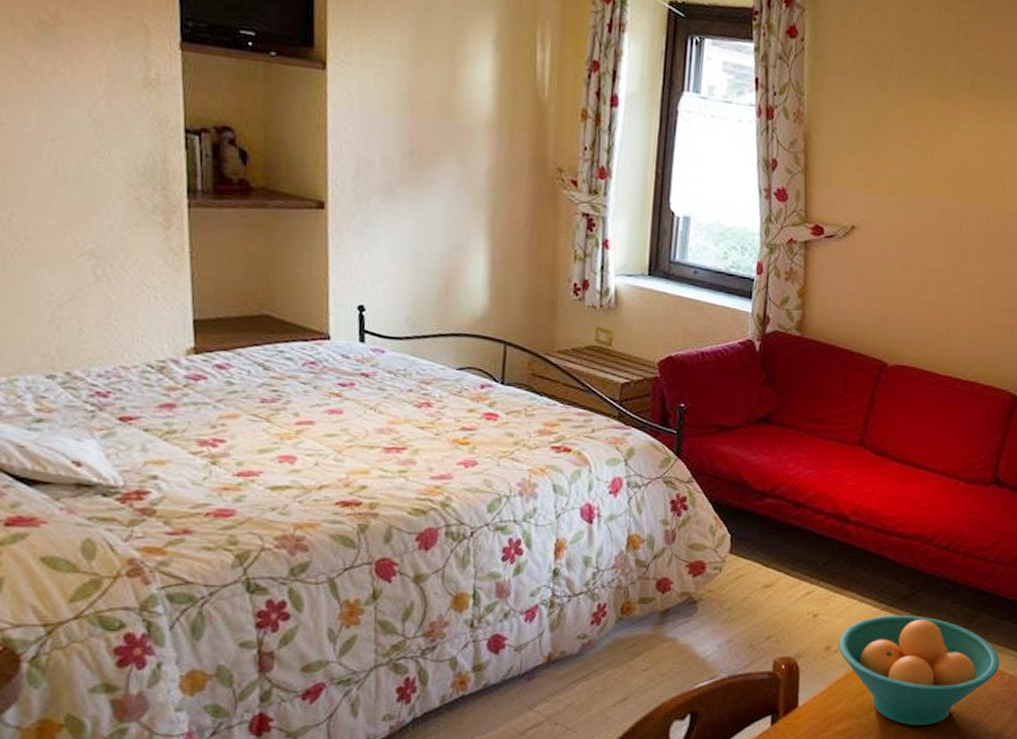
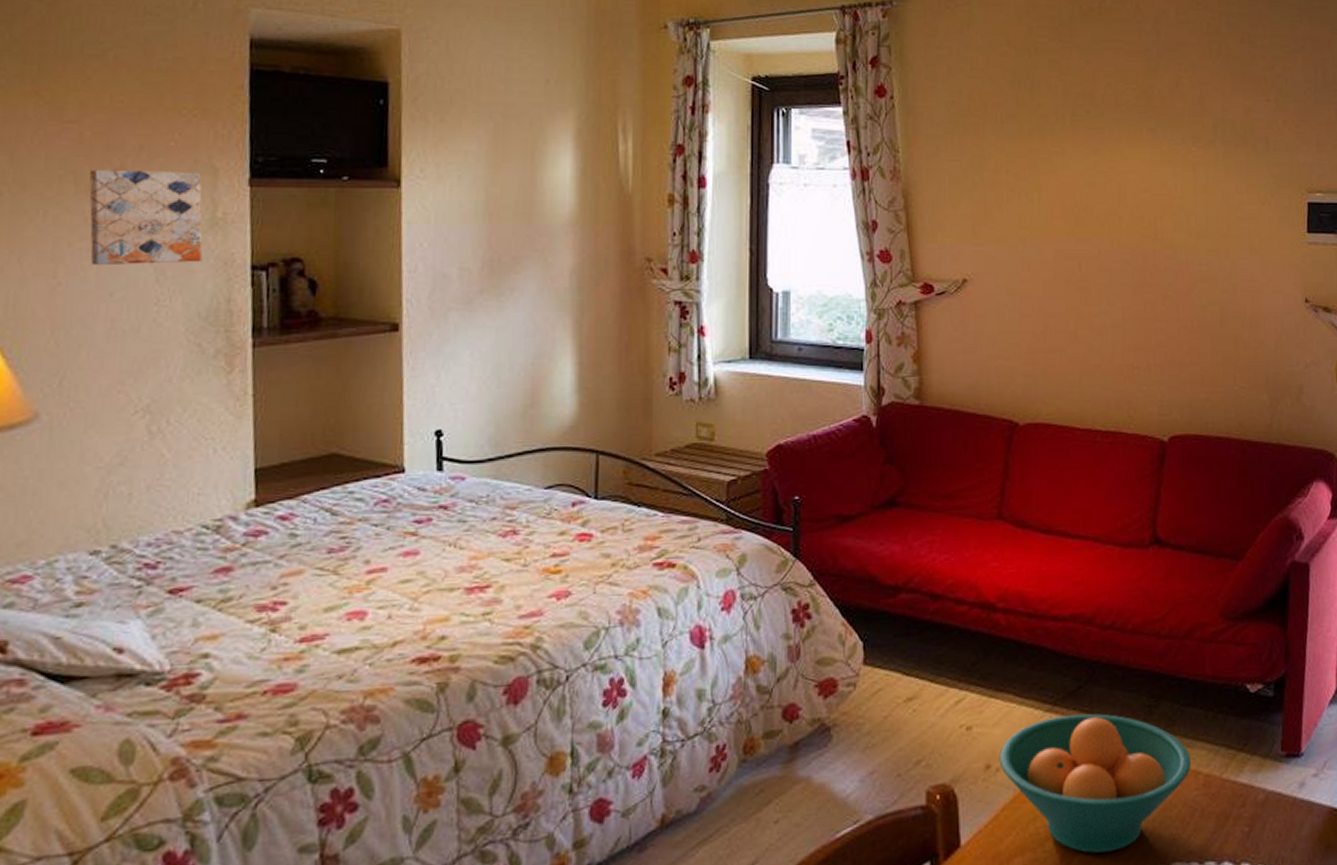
wall art: none [26,13,138,119] -> present [89,169,203,265]

